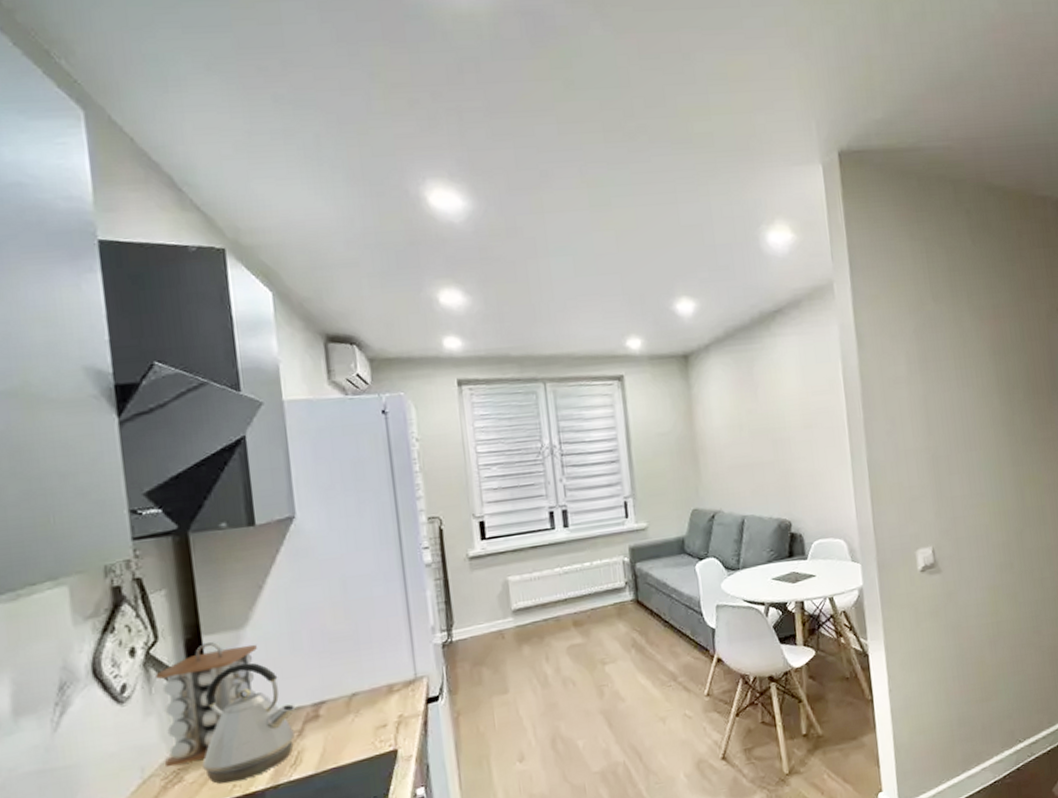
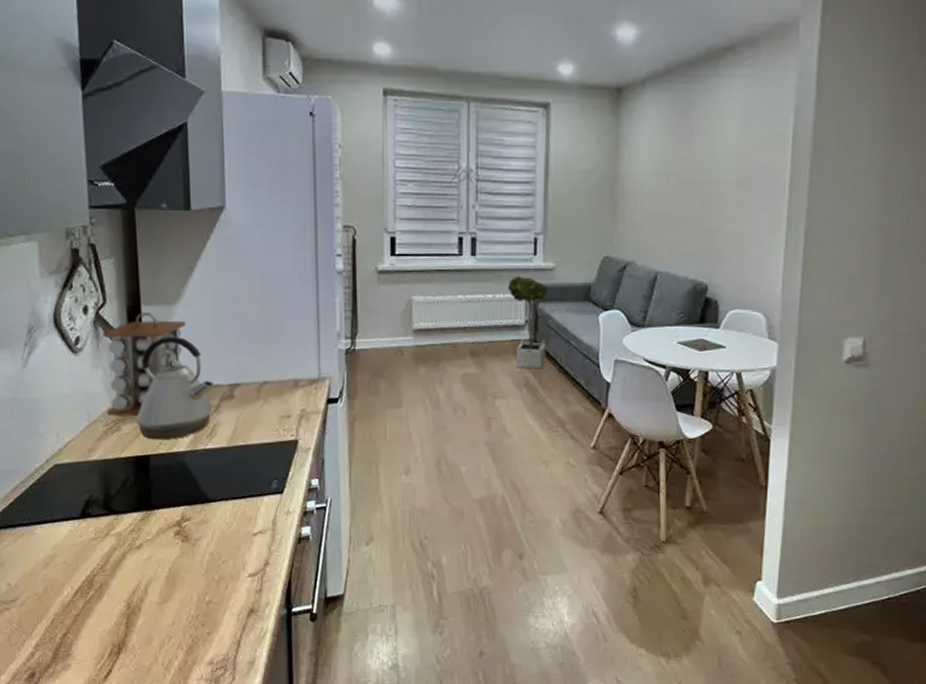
potted tree: none [604,540,650,631] -> present [508,275,548,369]

